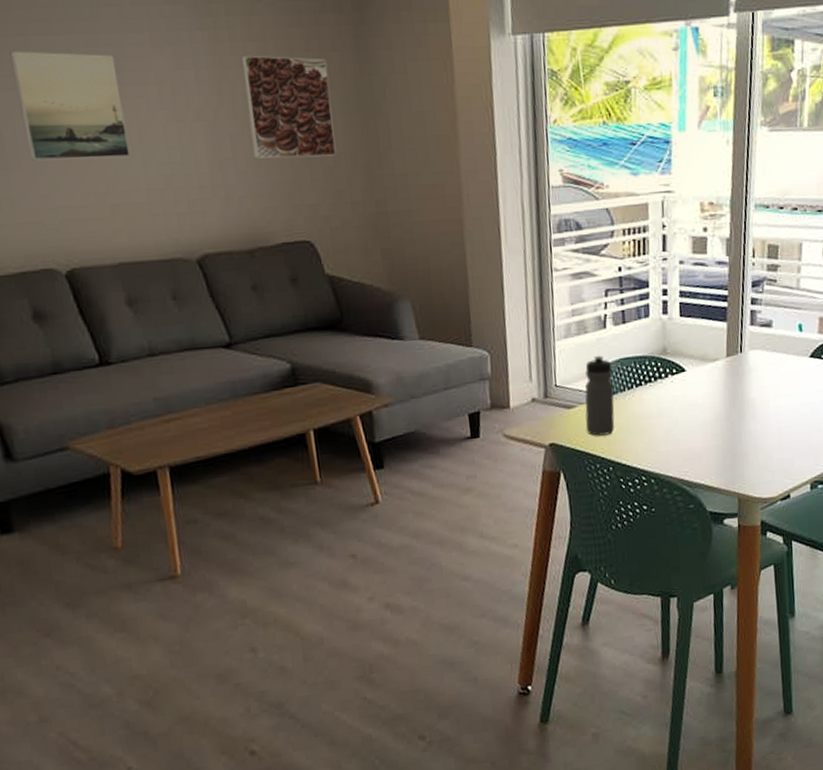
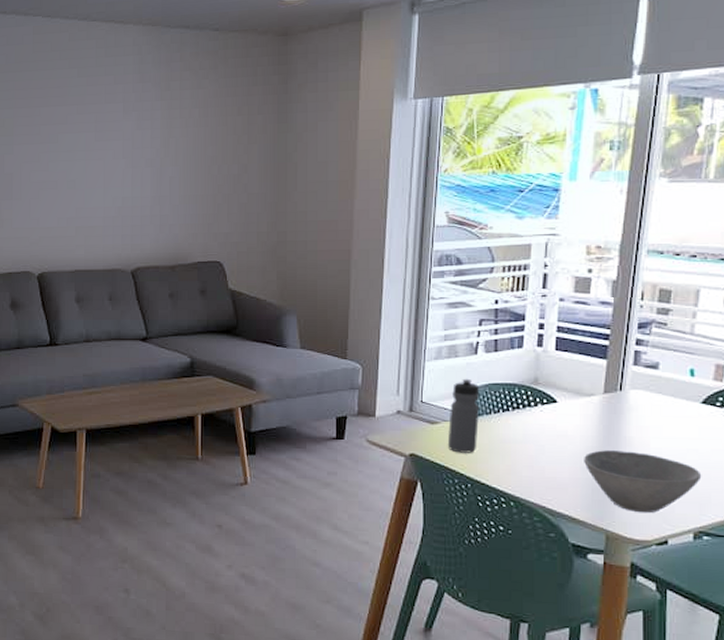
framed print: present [9,50,131,161] -> none [27,117,97,194]
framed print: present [241,55,337,159] -> none [186,118,252,197]
bowl: none [714,412,814,472] -> present [584,450,702,513]

